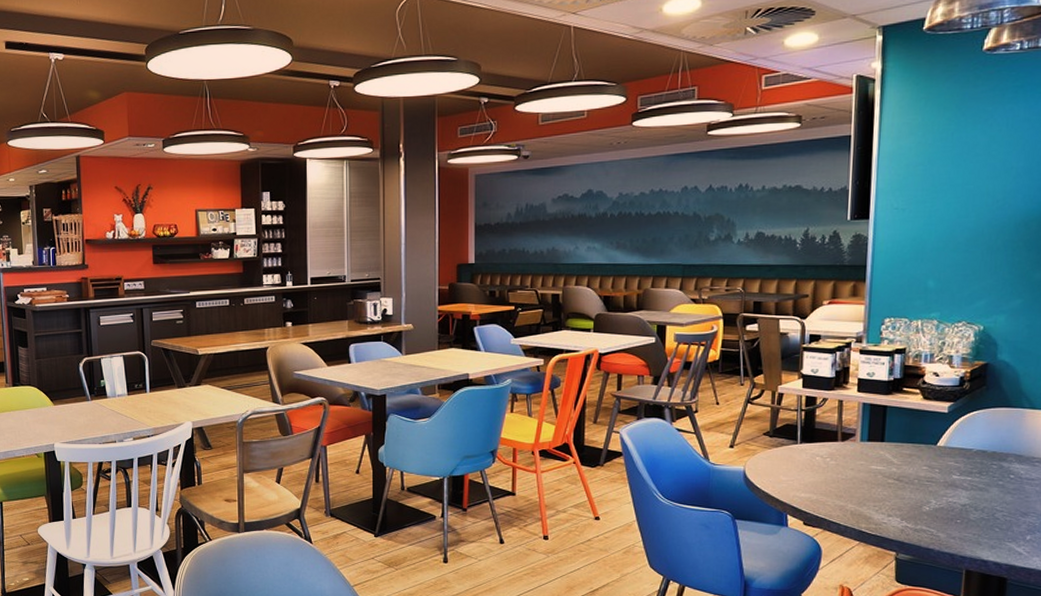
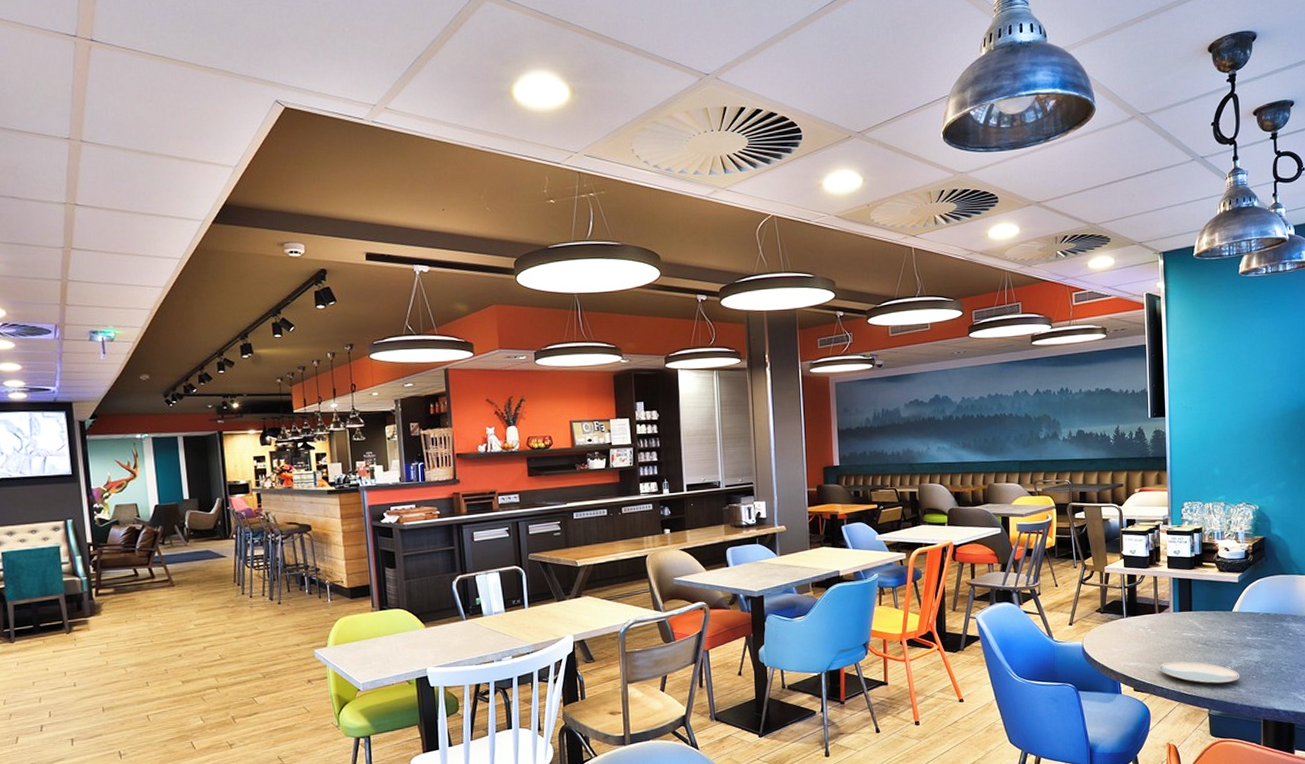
plate: none [836,496,941,525] -> present [1158,661,1240,684]

